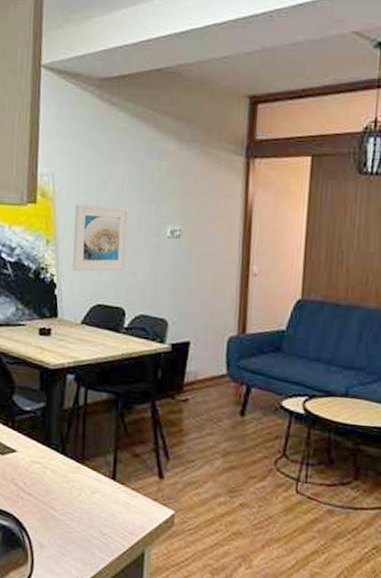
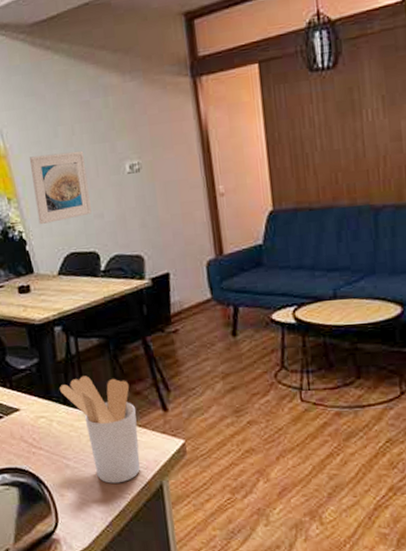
utensil holder: none [60,428,133,544] -> present [59,376,140,484]

